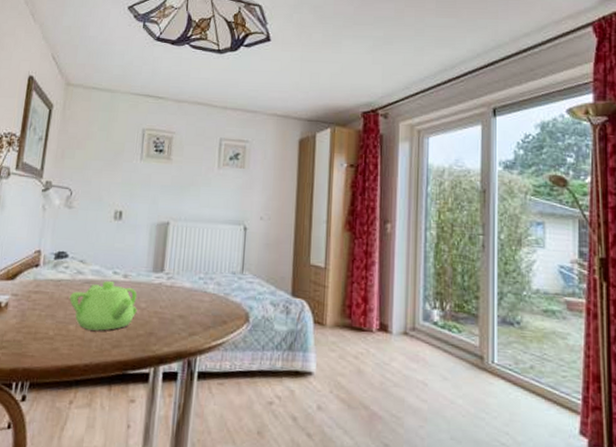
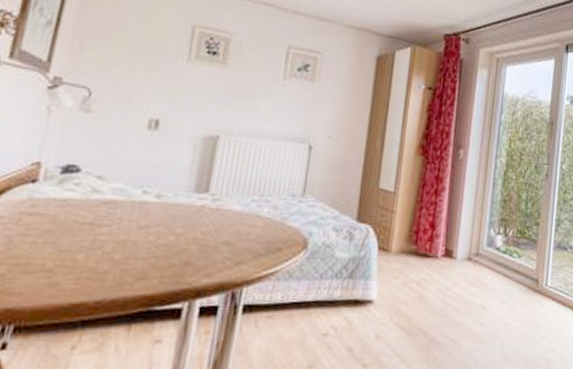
teapot: present [69,281,138,331] -> none [79,202,173,261]

